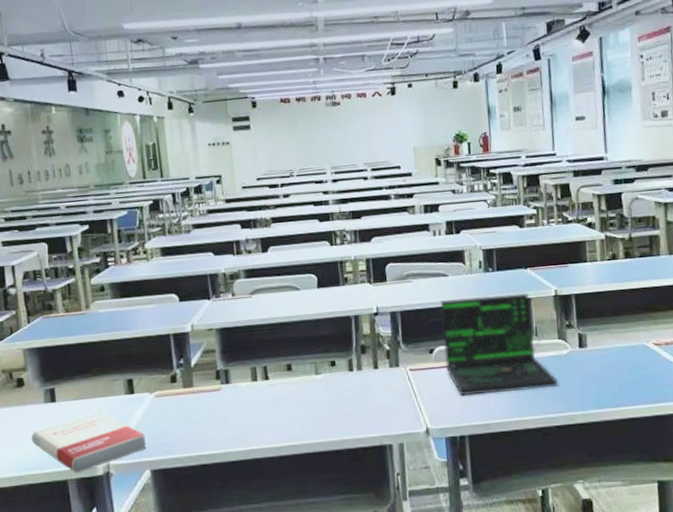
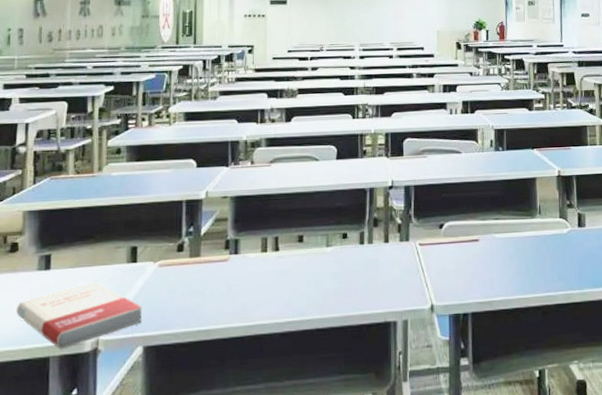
laptop: present [440,293,558,396] -> none [452,172,558,272]

